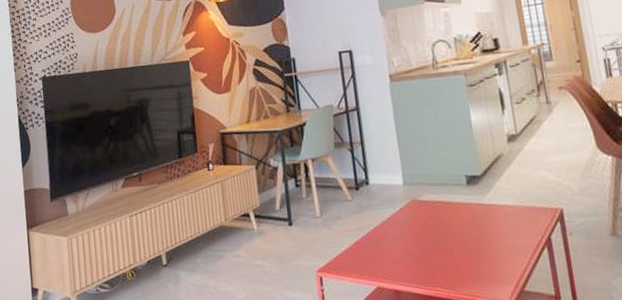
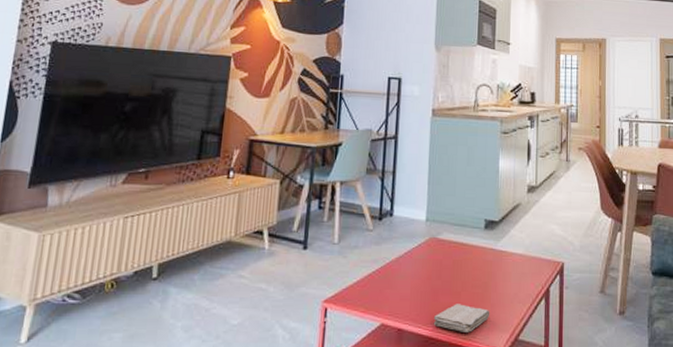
washcloth: none [429,261,489,289] -> present [433,304,490,332]

